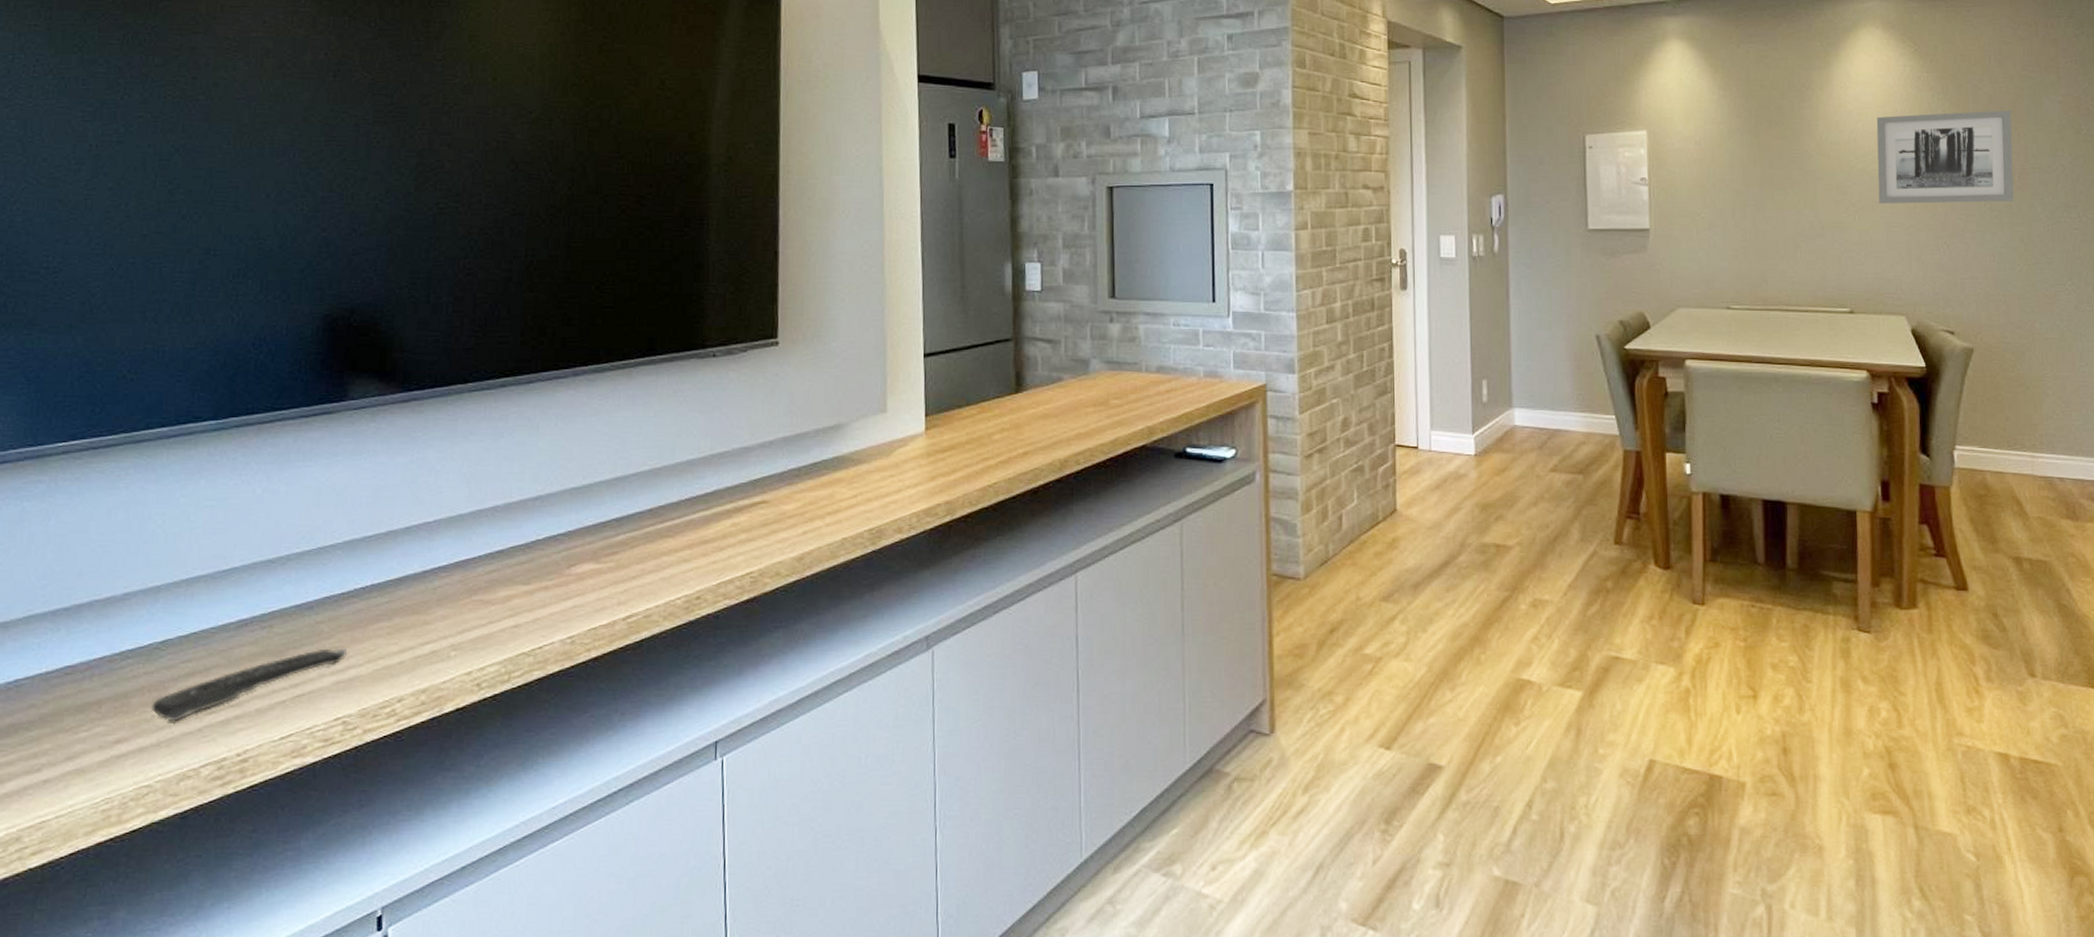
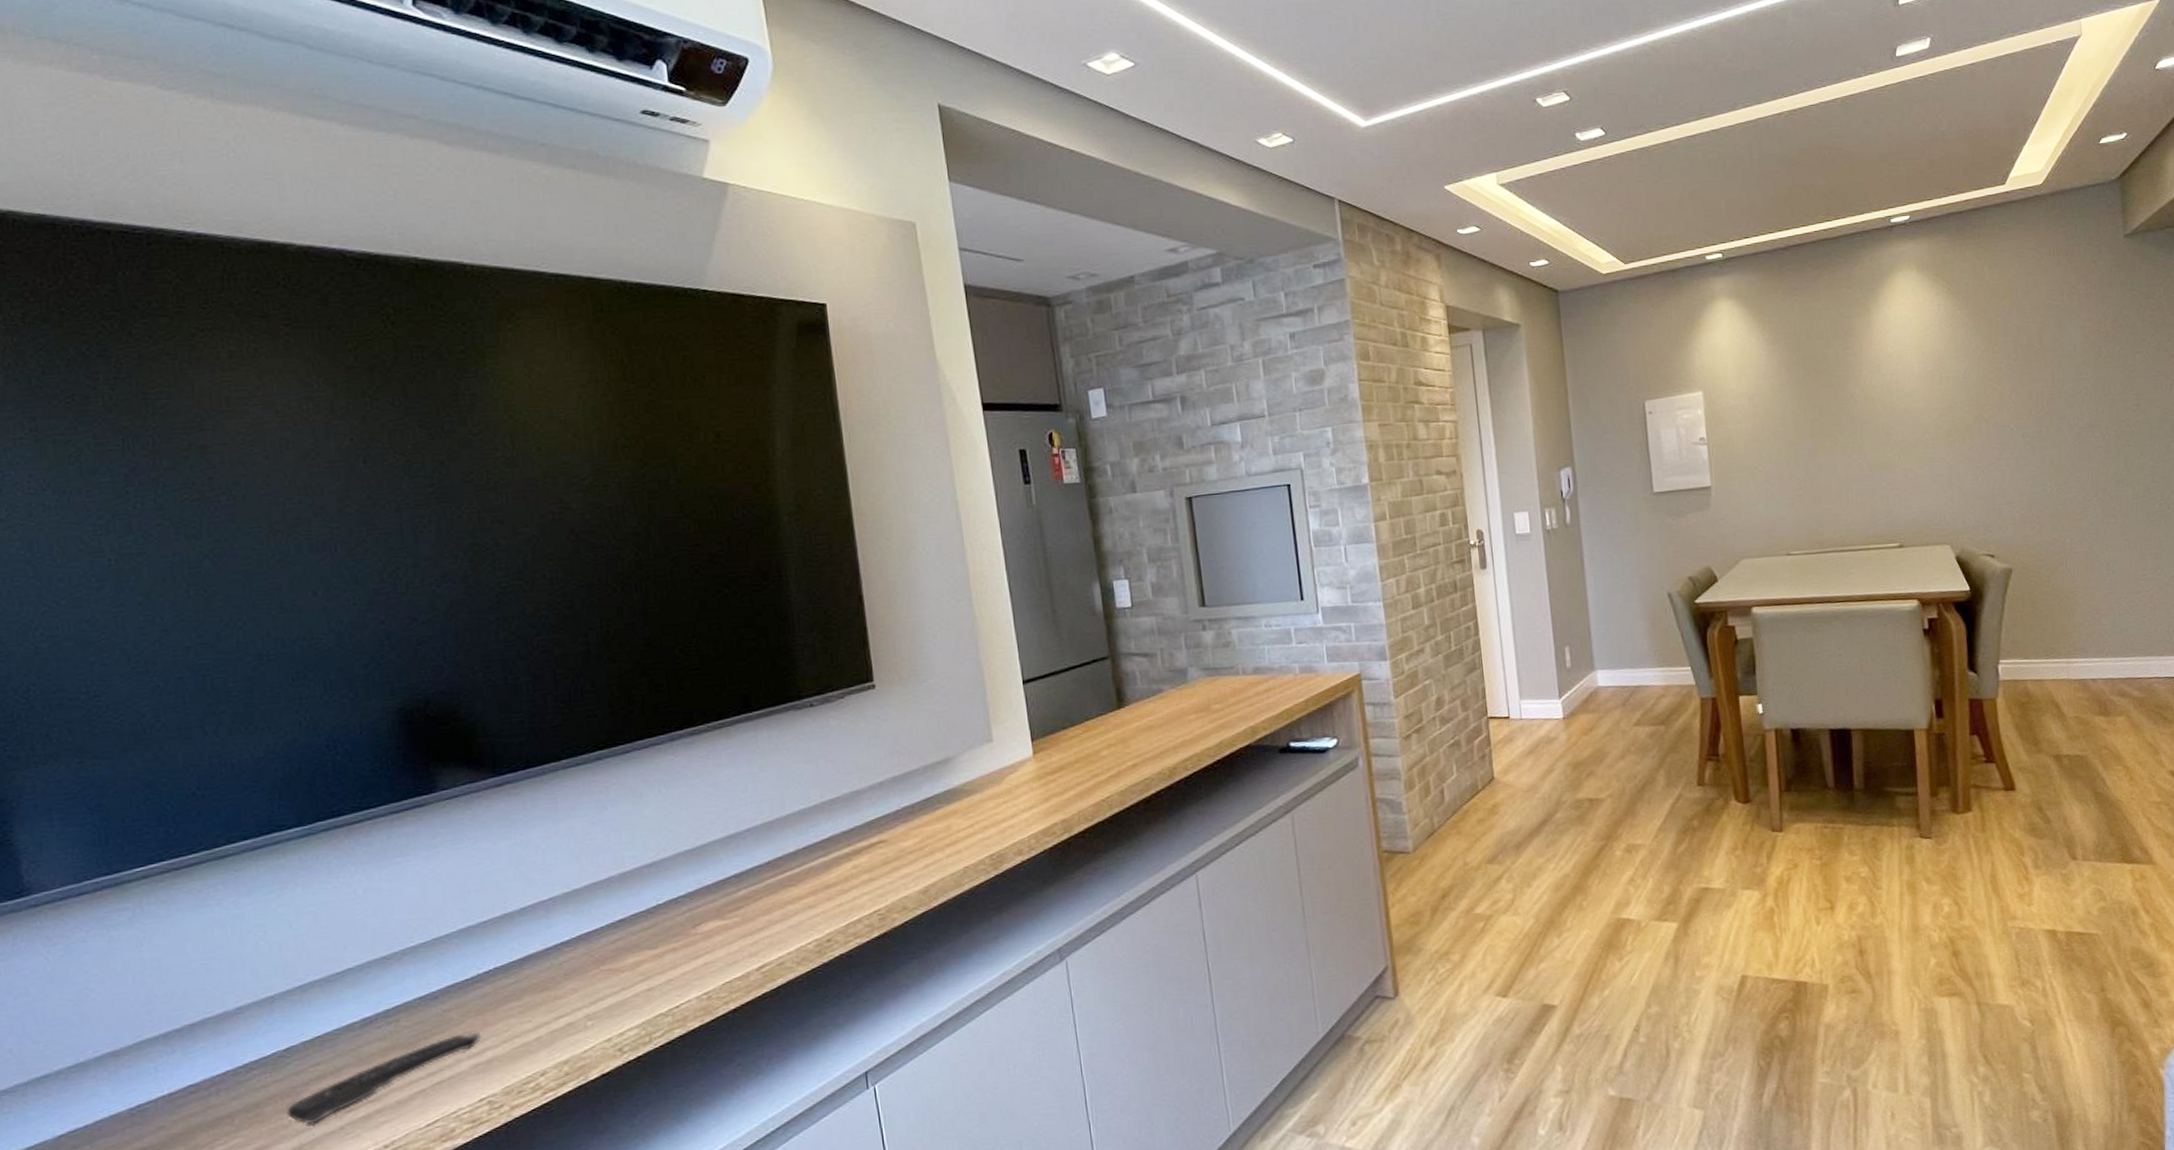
wall art: present [1876,110,2014,204] -> none [1915,339,2044,441]

